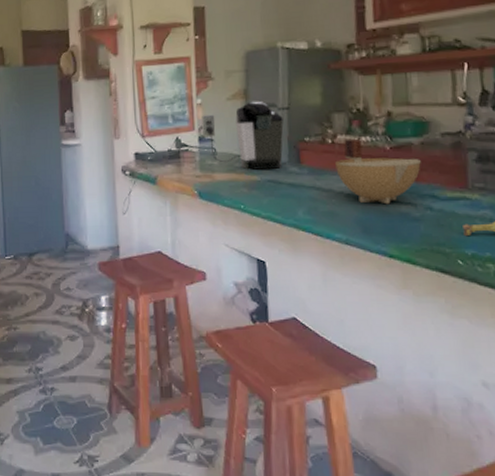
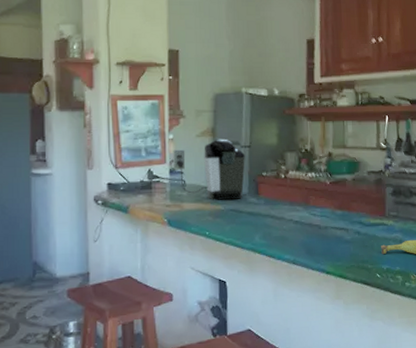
bowl: present [335,138,421,205] -> none [287,174,353,230]

